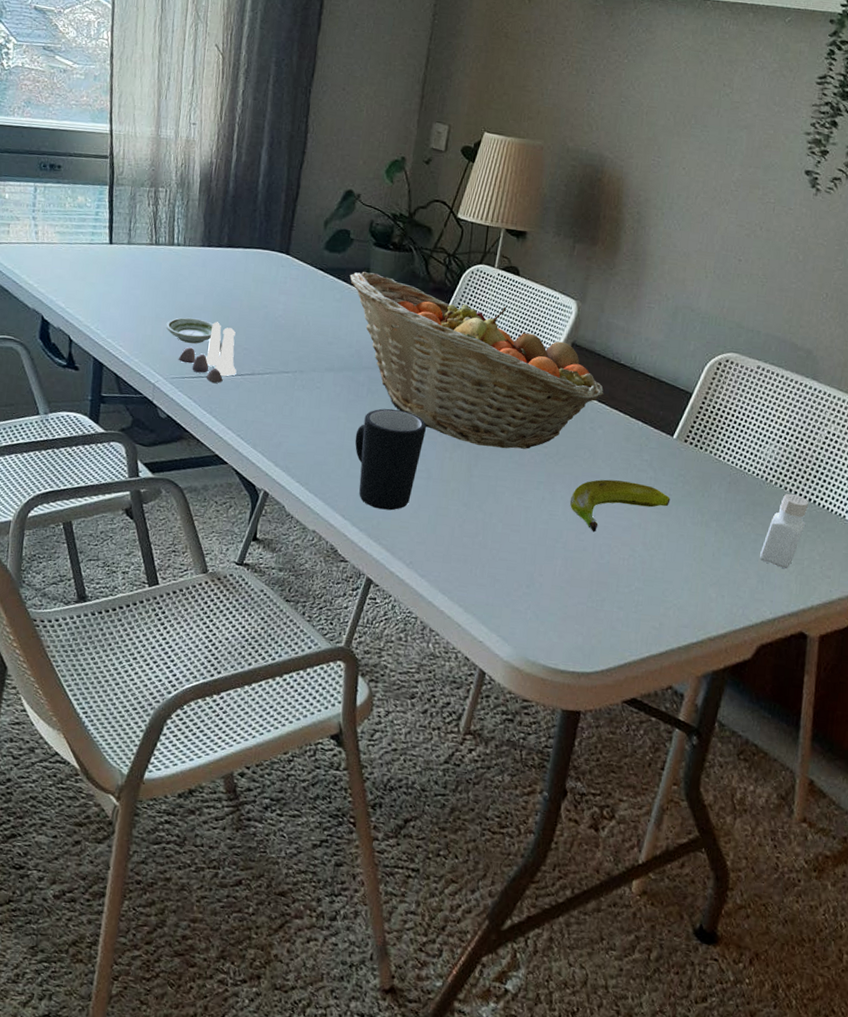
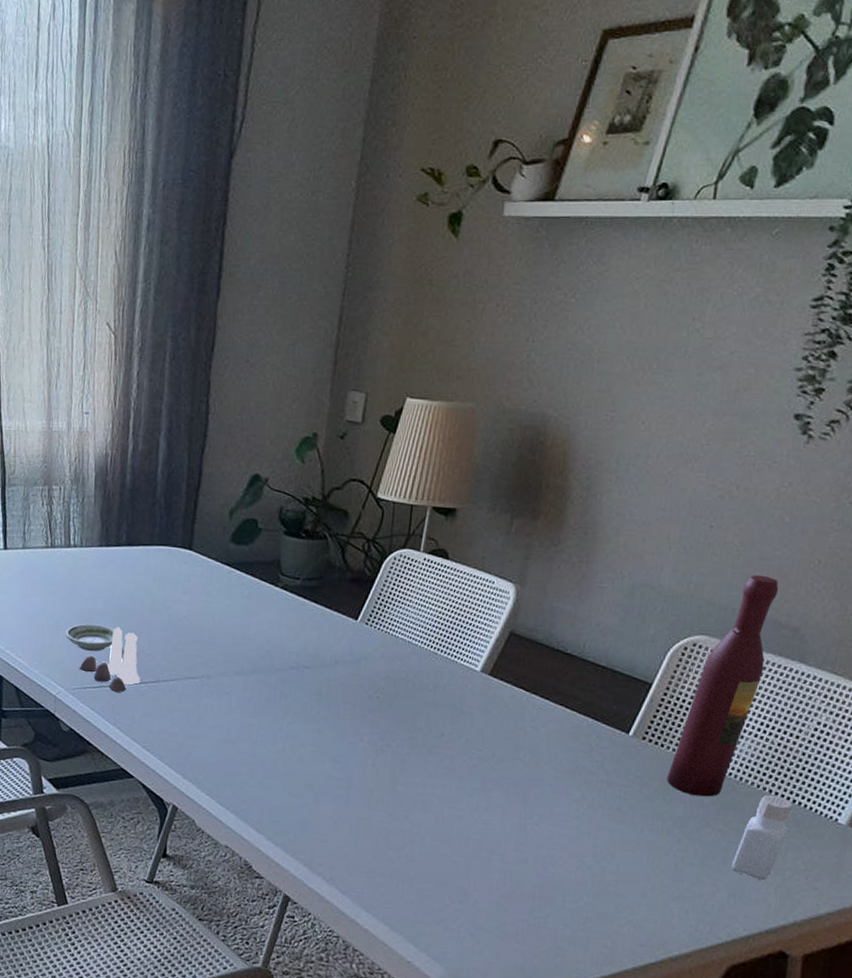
fruit basket: present [349,272,604,449] -> none [258,564,548,753]
mug: present [355,408,427,511] -> none [268,713,347,823]
banana: present [569,479,671,532] -> none [508,784,626,843]
wine bottle: none [705,303,795,495] -> present [667,574,779,797]

